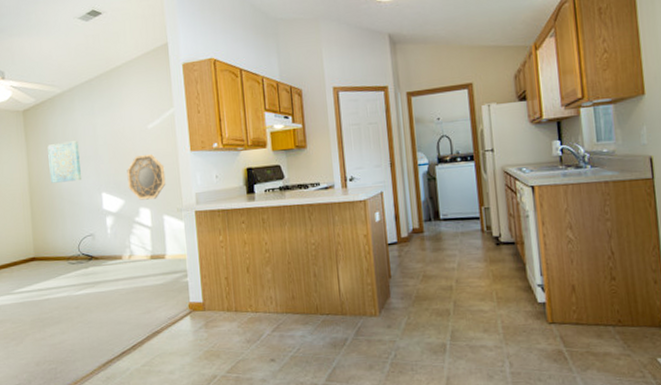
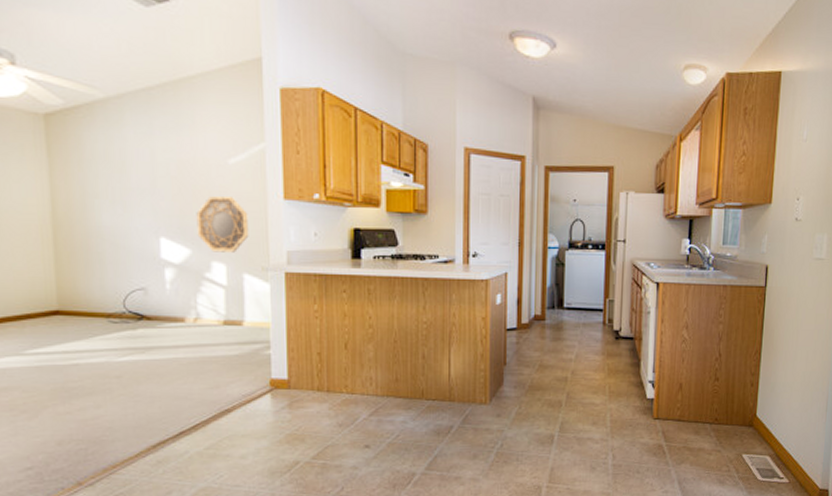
wall art: present [47,141,81,183] -> none [81,165,131,218]

